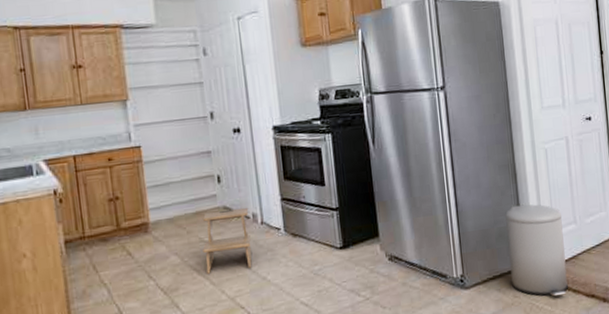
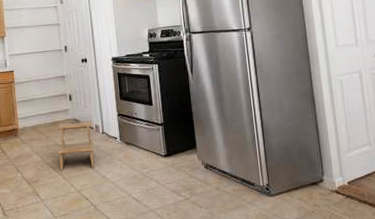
pedal bin: present [505,204,568,297] -> none [305,127,364,208]

